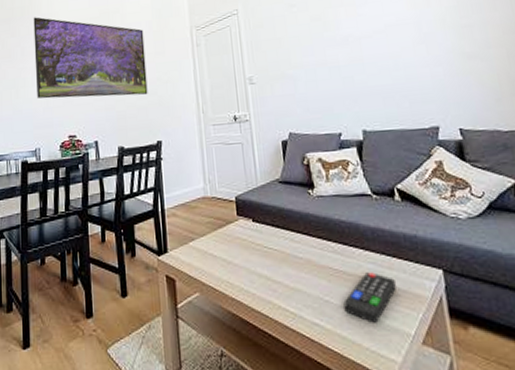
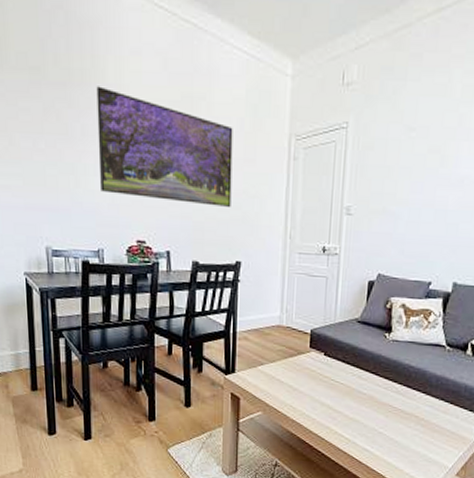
remote control: present [343,272,396,323] -> none [395,413,447,455]

